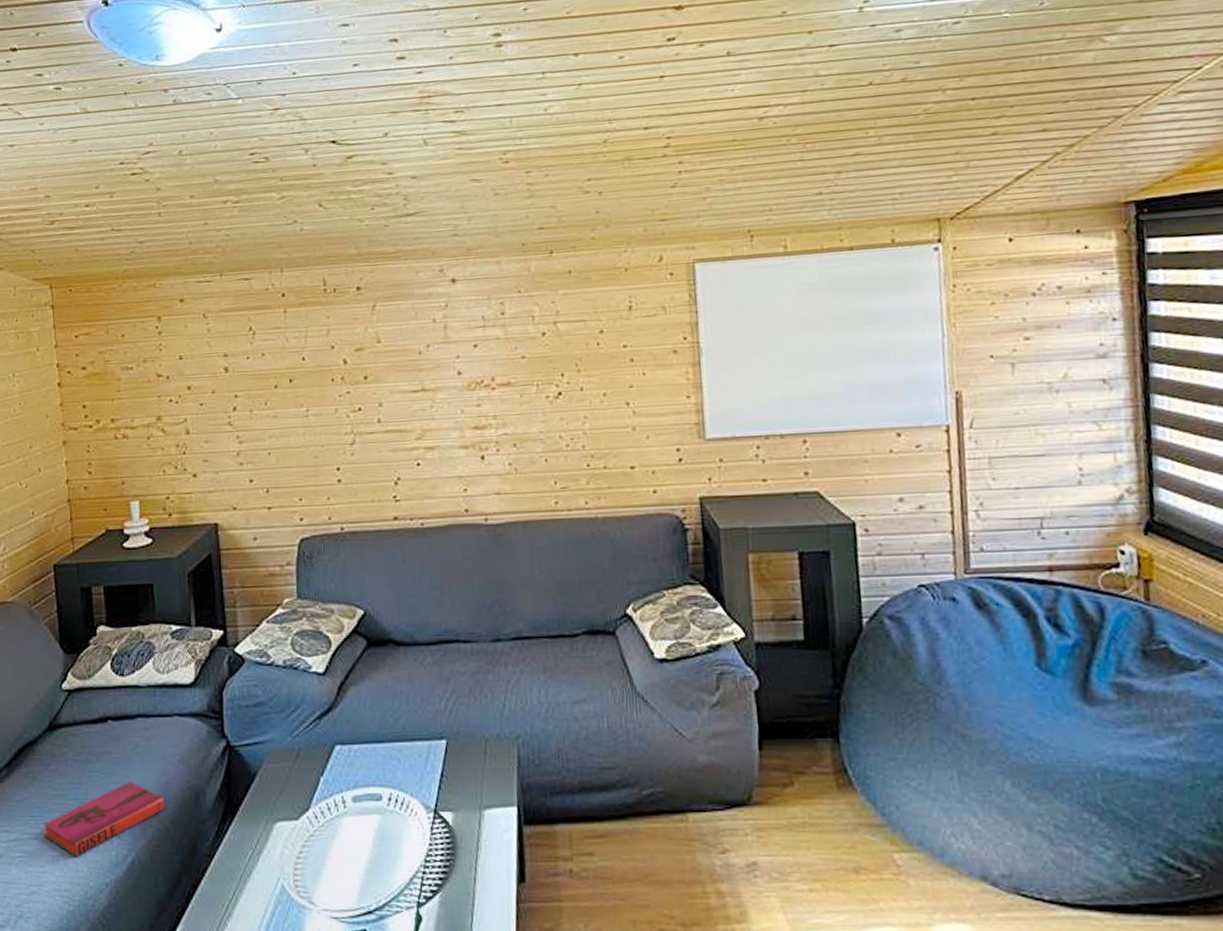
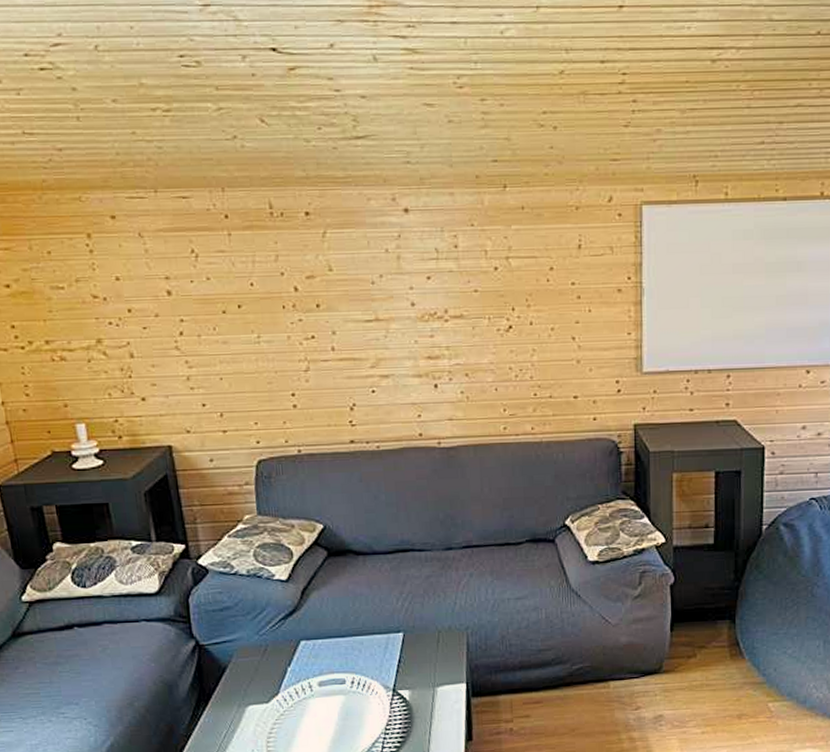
hardback book: present [44,780,165,857] -> none [18,678,139,744]

